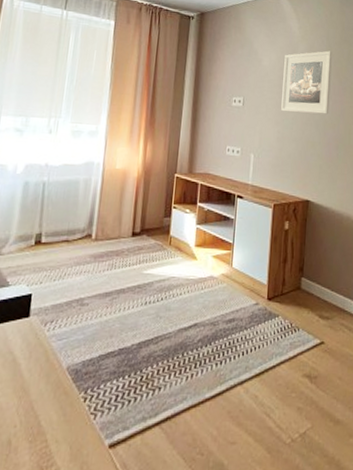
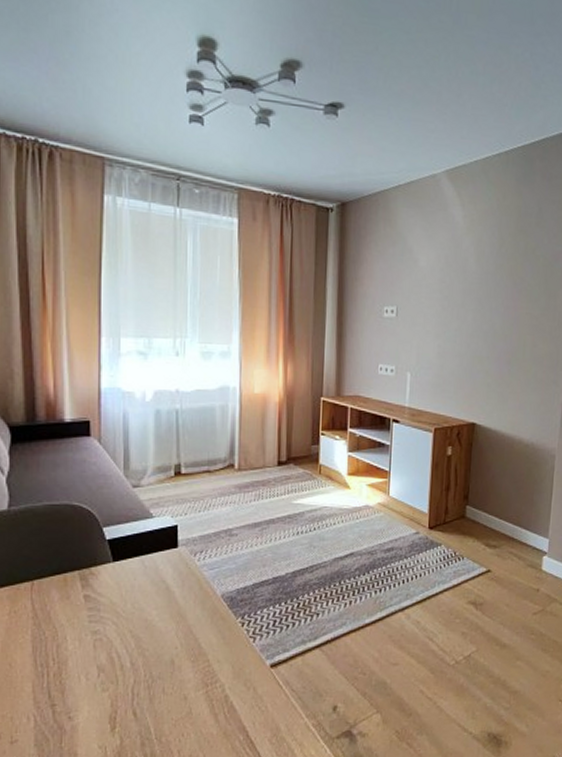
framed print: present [281,50,332,115] -> none [442,244,505,324]

